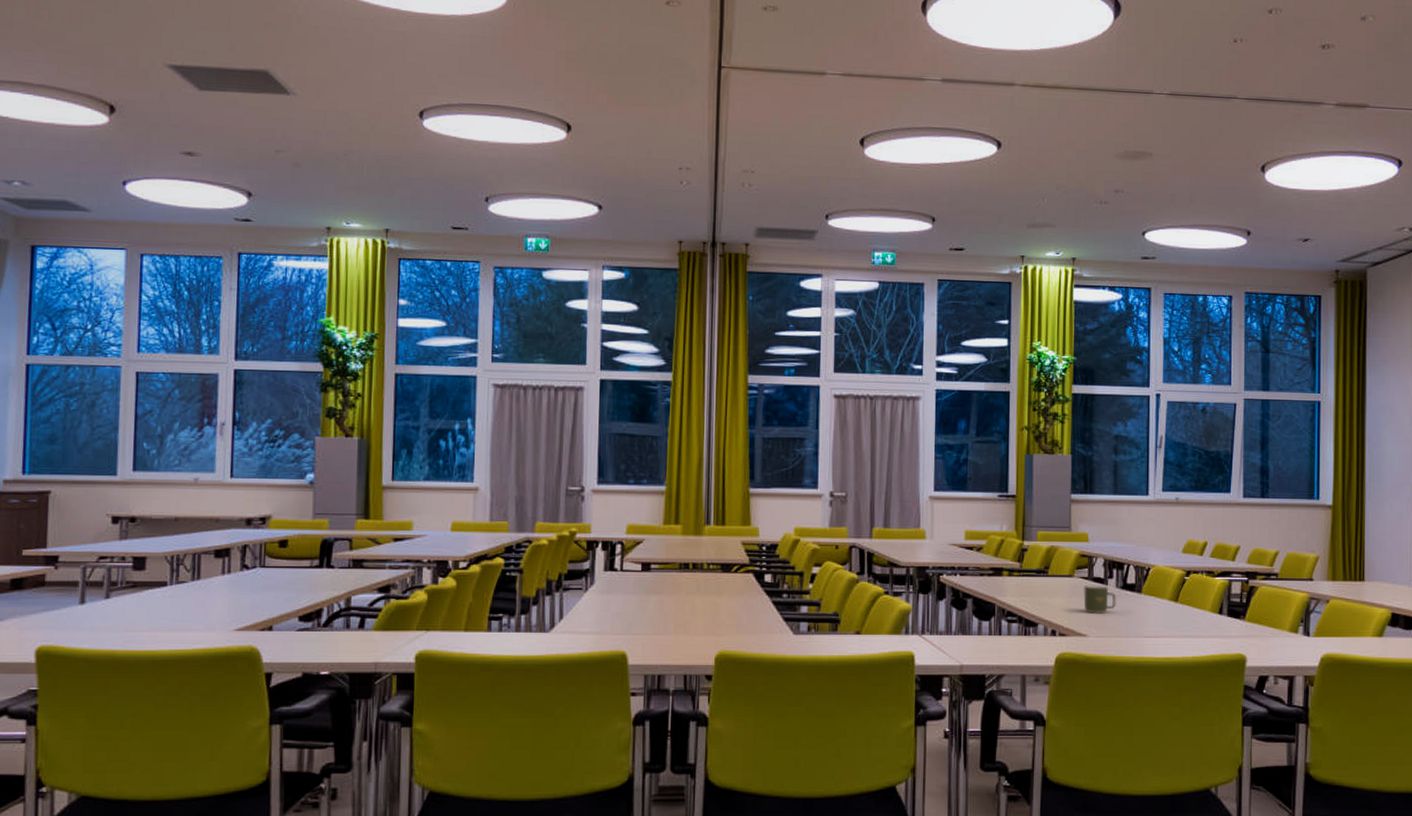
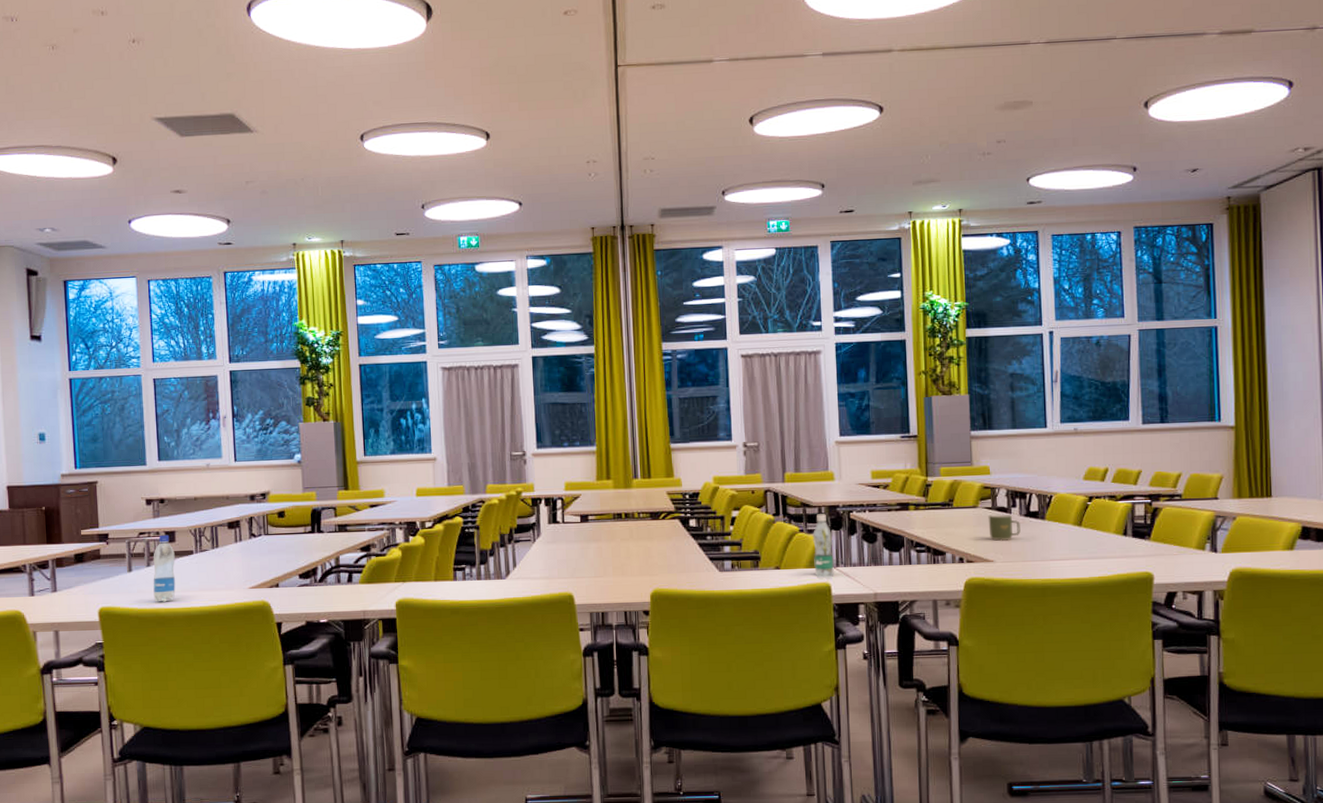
bottle: none [110,560,143,643] -> present [153,534,176,602]
bottle: none [898,575,919,648] -> present [813,514,834,580]

